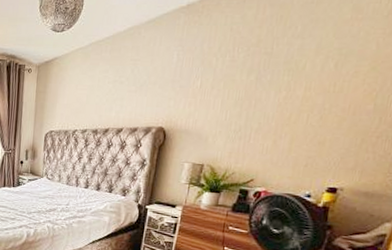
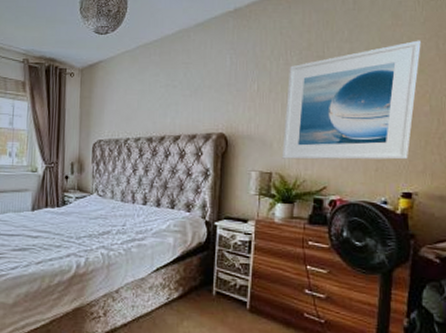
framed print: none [216,35,379,157] -> present [282,40,421,160]

